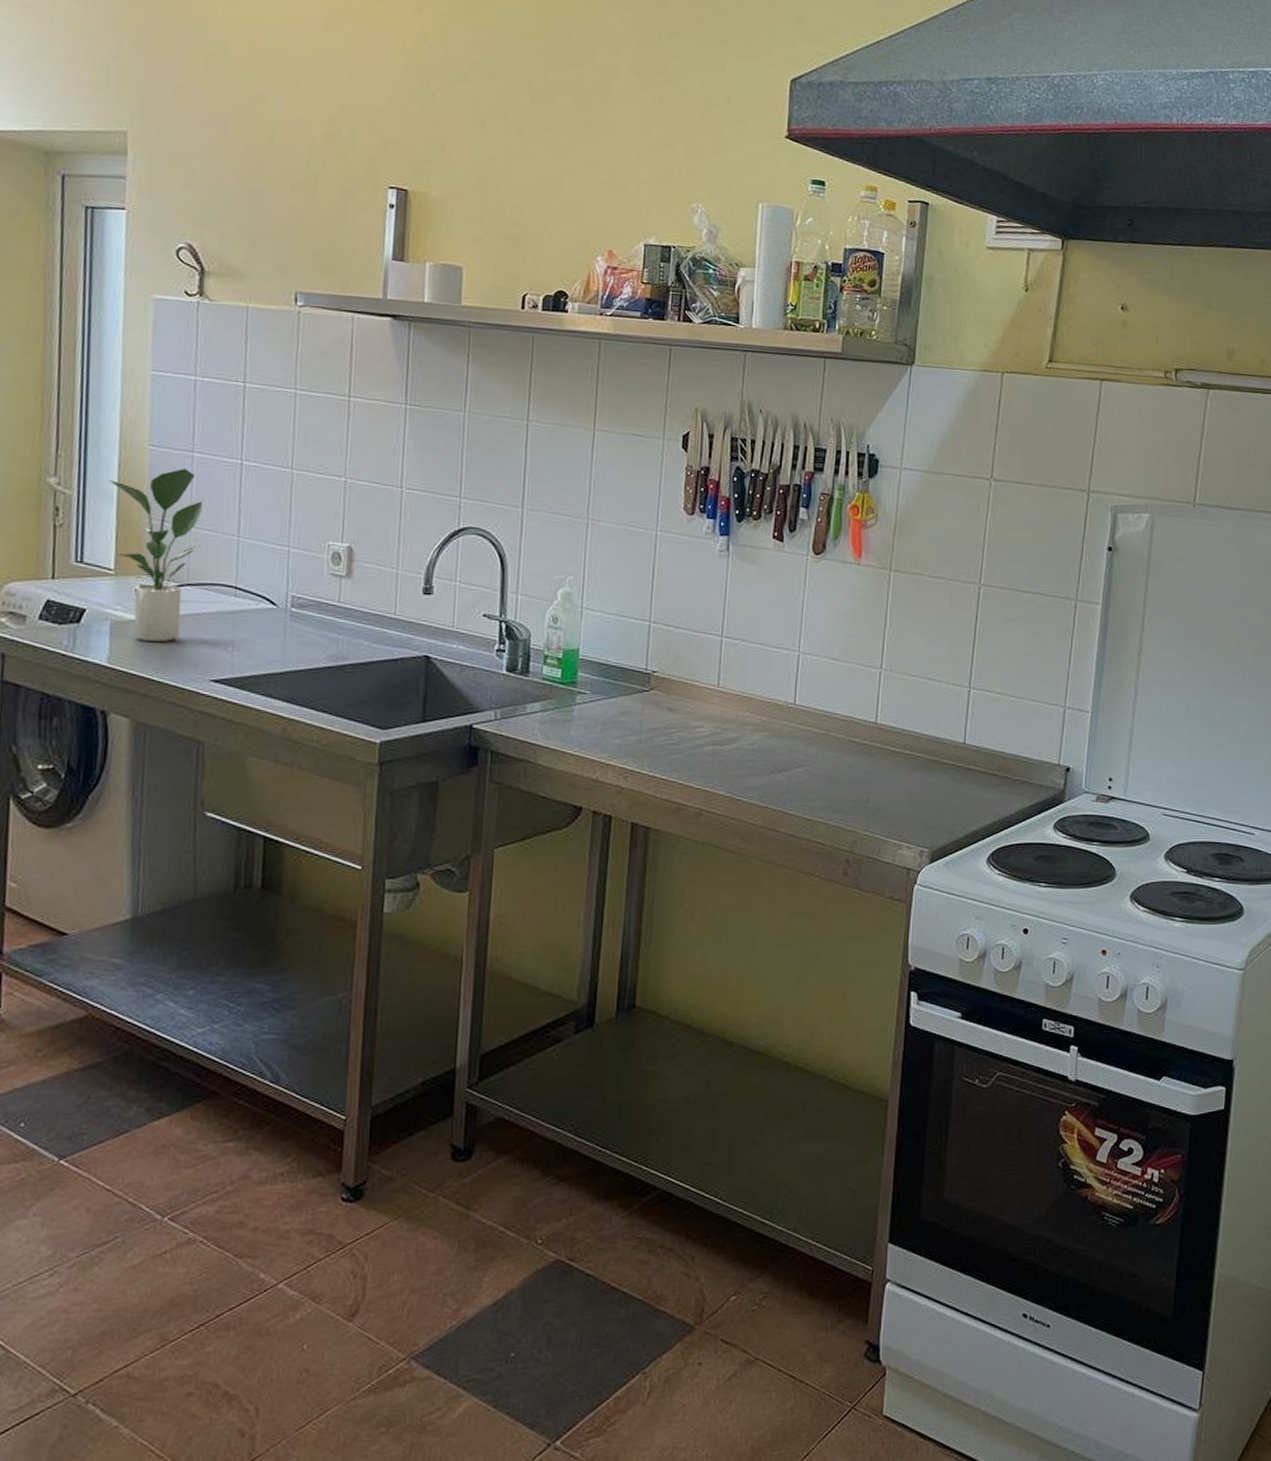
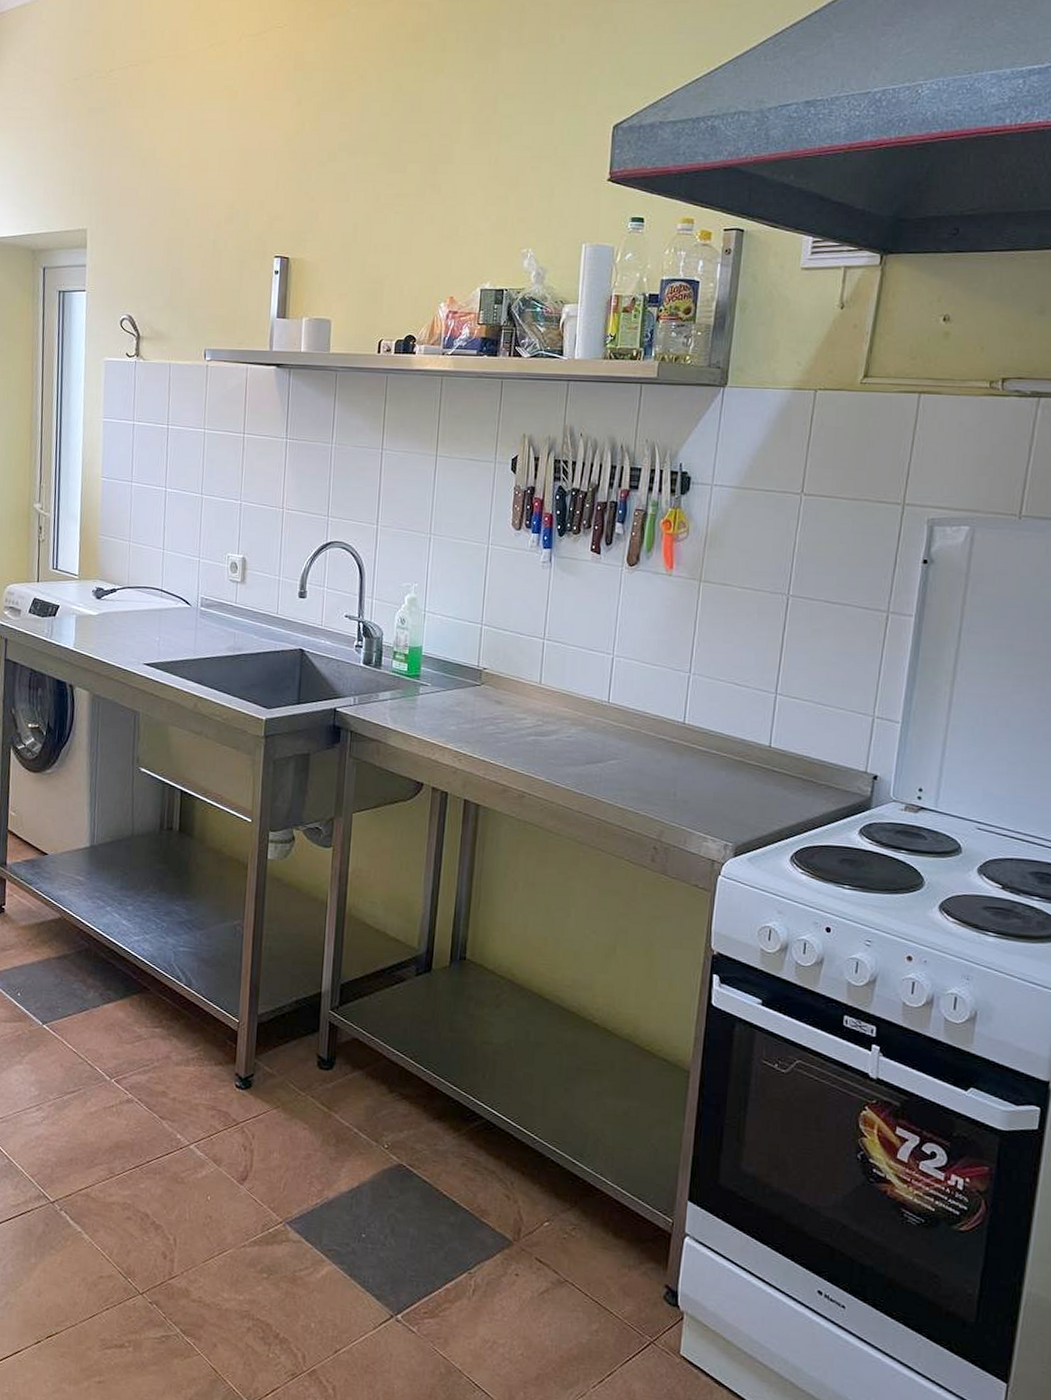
potted plant: present [108,469,202,642] -> none [74,495,138,632]

